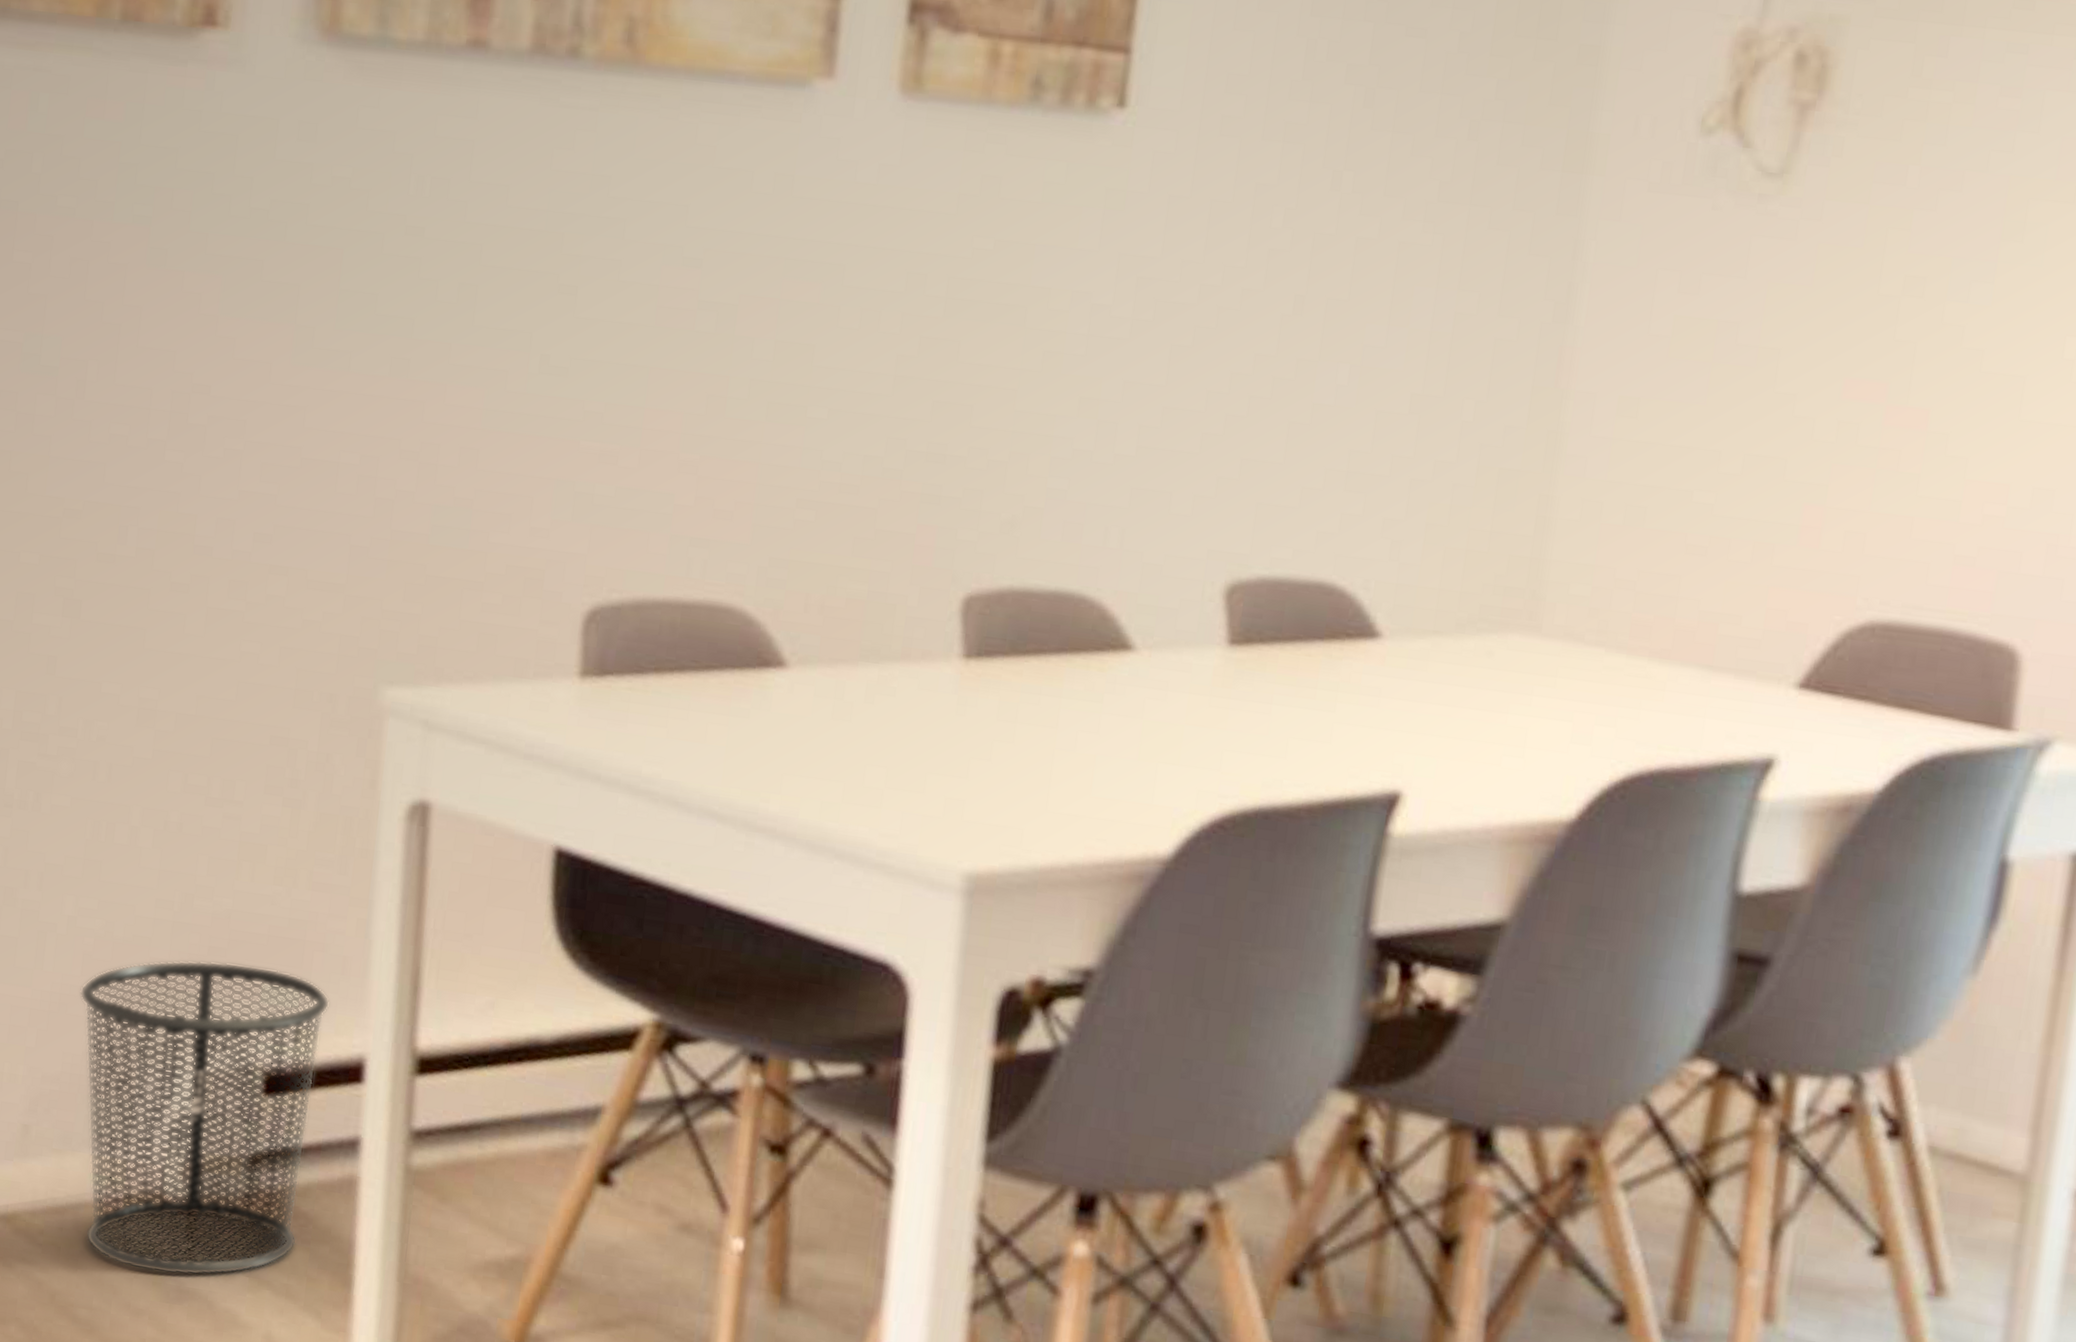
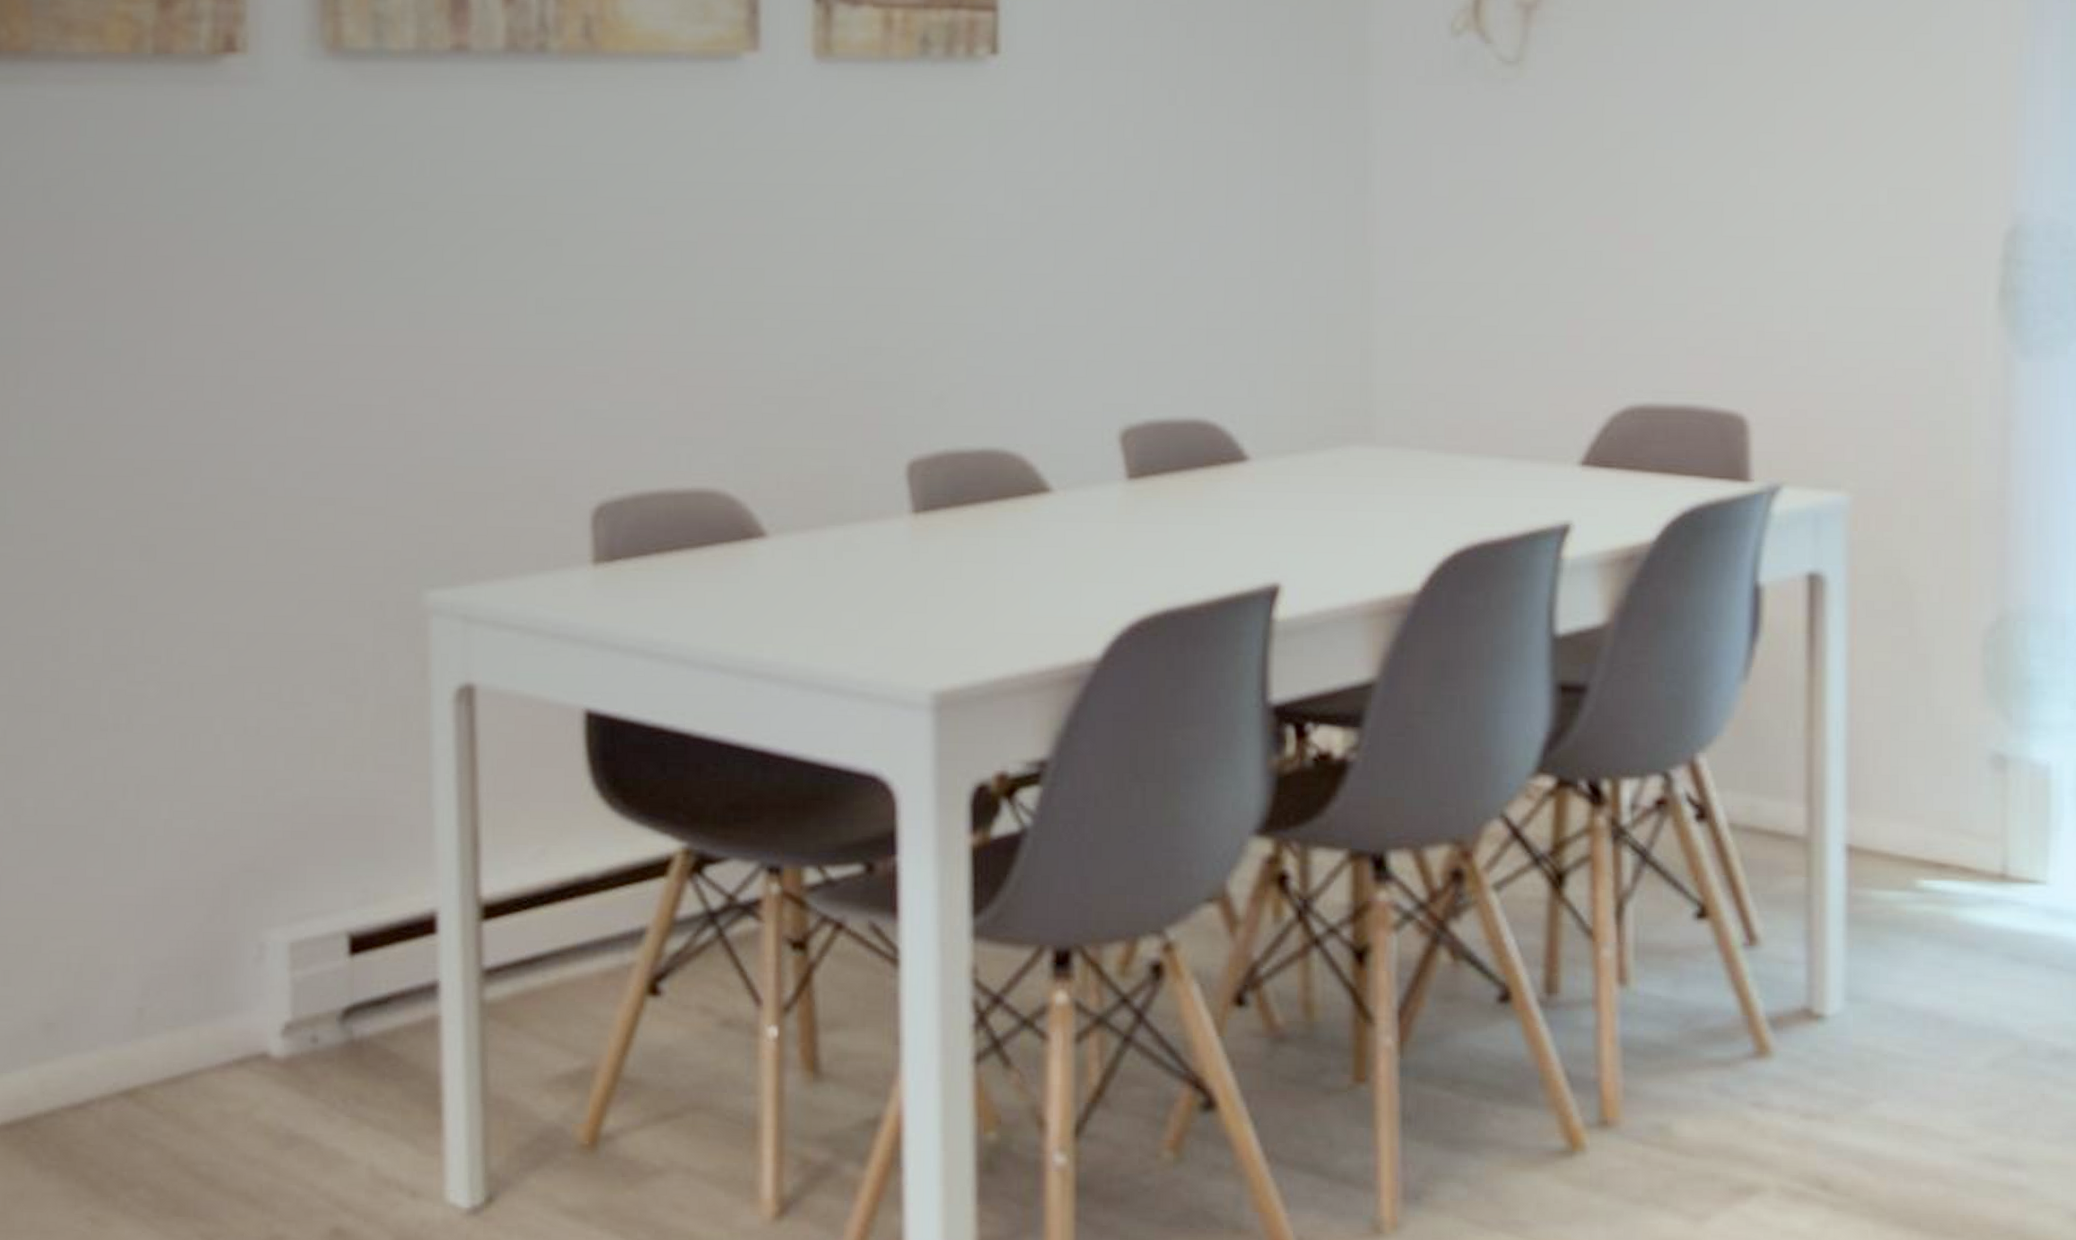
waste bin: present [80,960,330,1276] -> none [180,843,402,1124]

